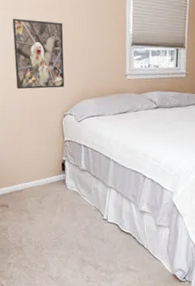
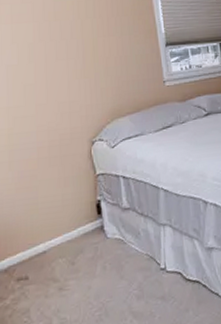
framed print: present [12,18,65,90] -> none [12,31,89,119]

